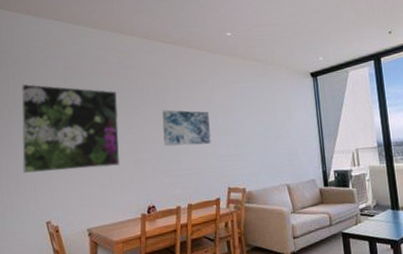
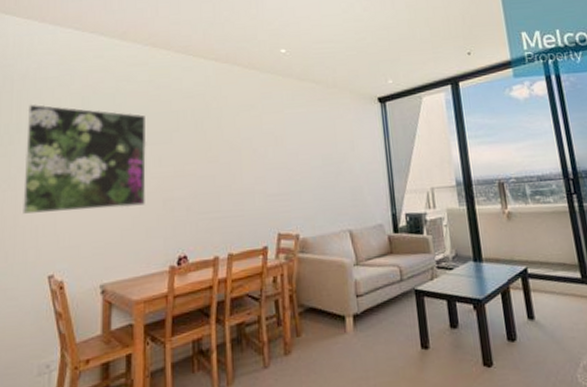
wall art: present [162,110,211,147] -> none [200,138,259,183]

